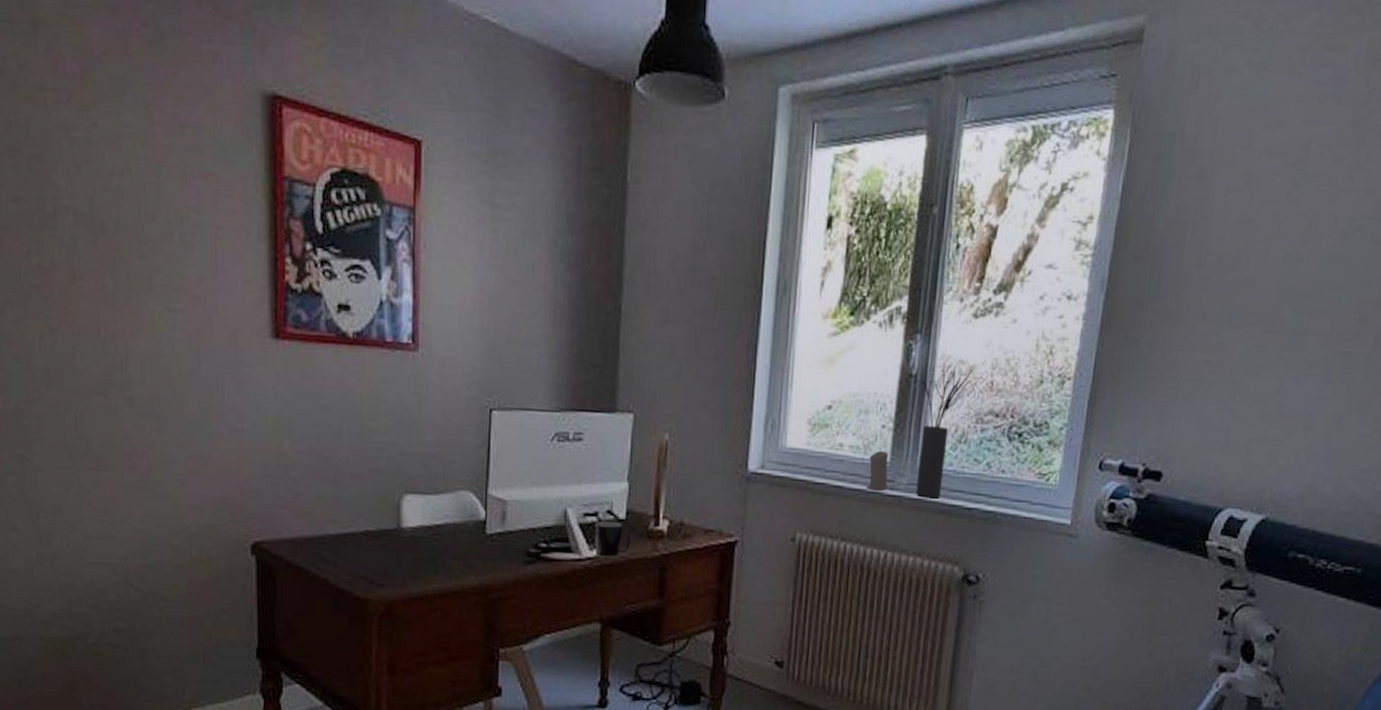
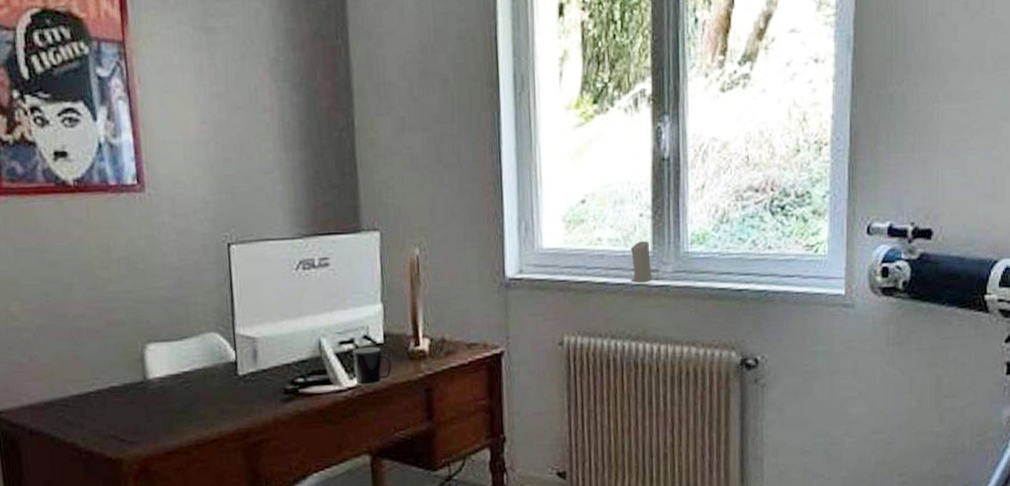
vase: present [915,363,973,500] -> none [675,142,727,285]

